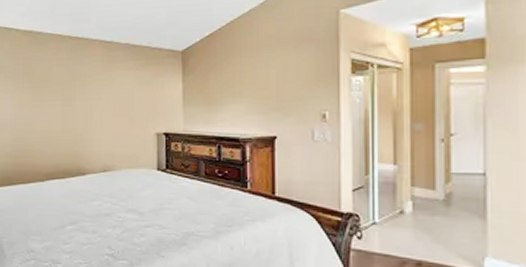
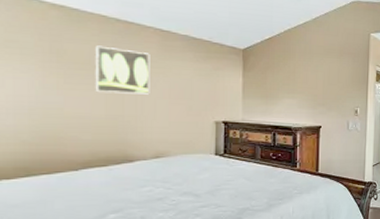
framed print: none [54,63,97,108] -> present [95,45,150,95]

